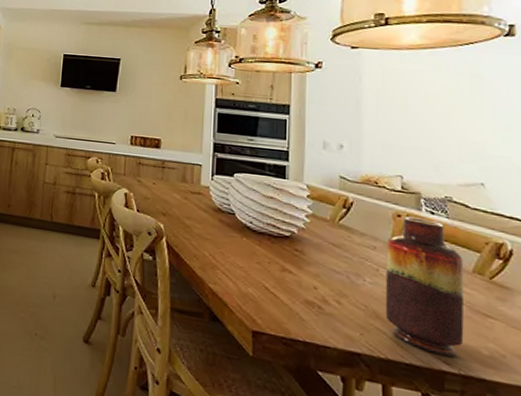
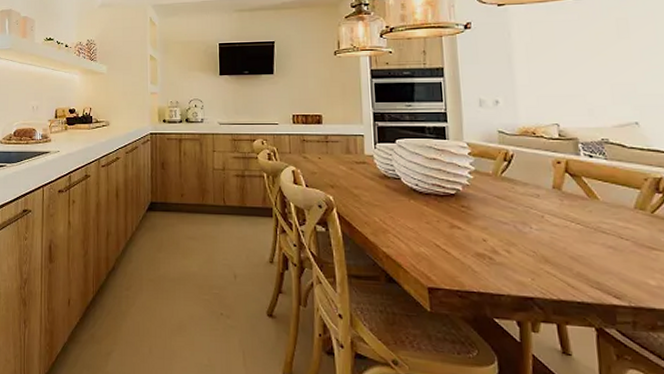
vase: present [385,216,464,357] -> none [548,162,632,290]

